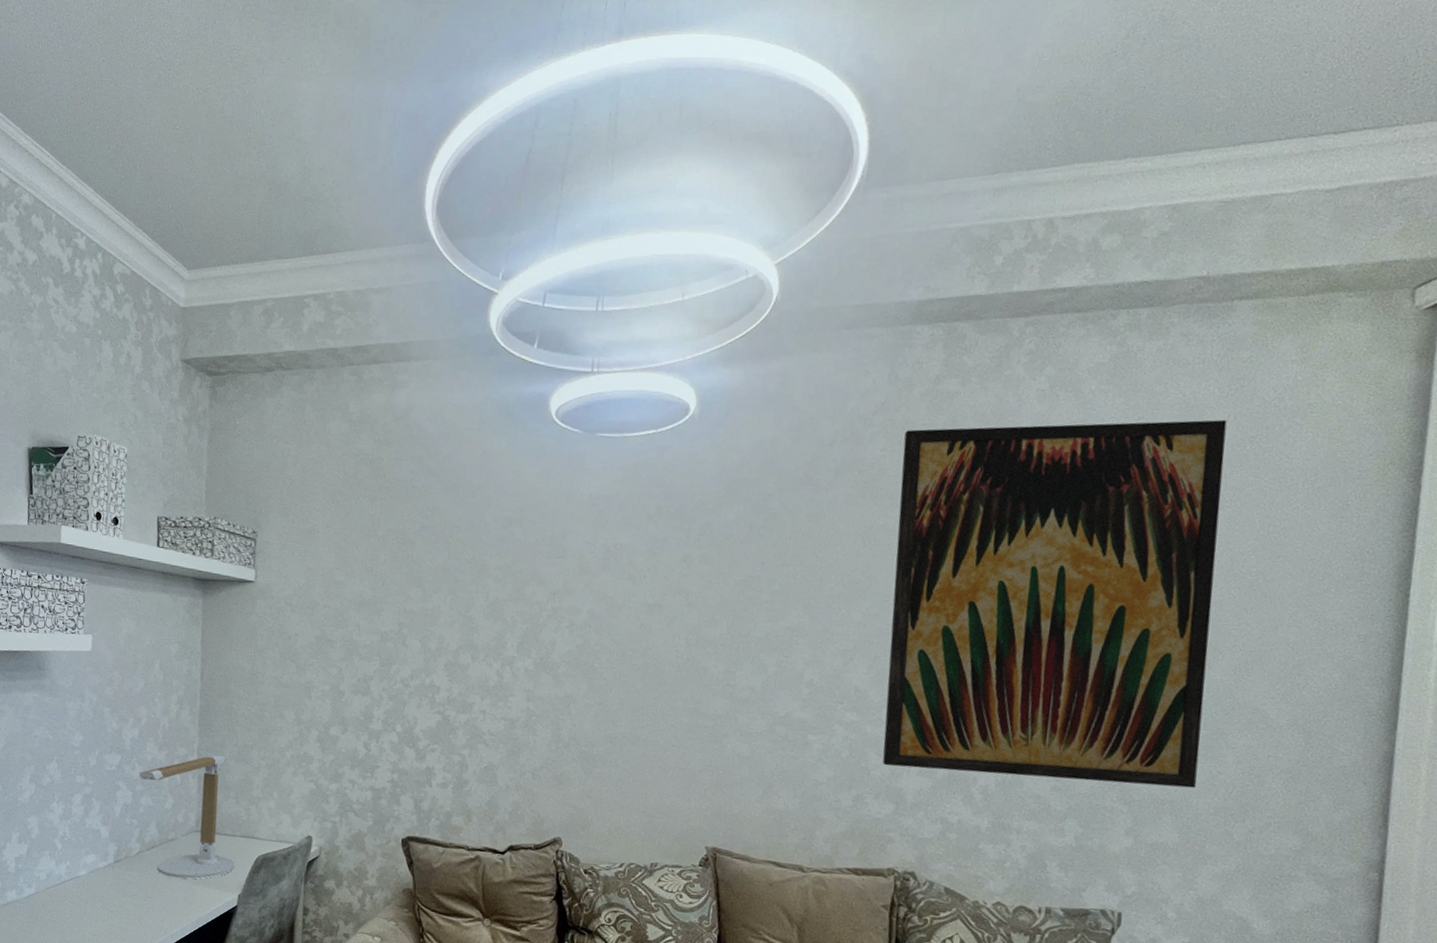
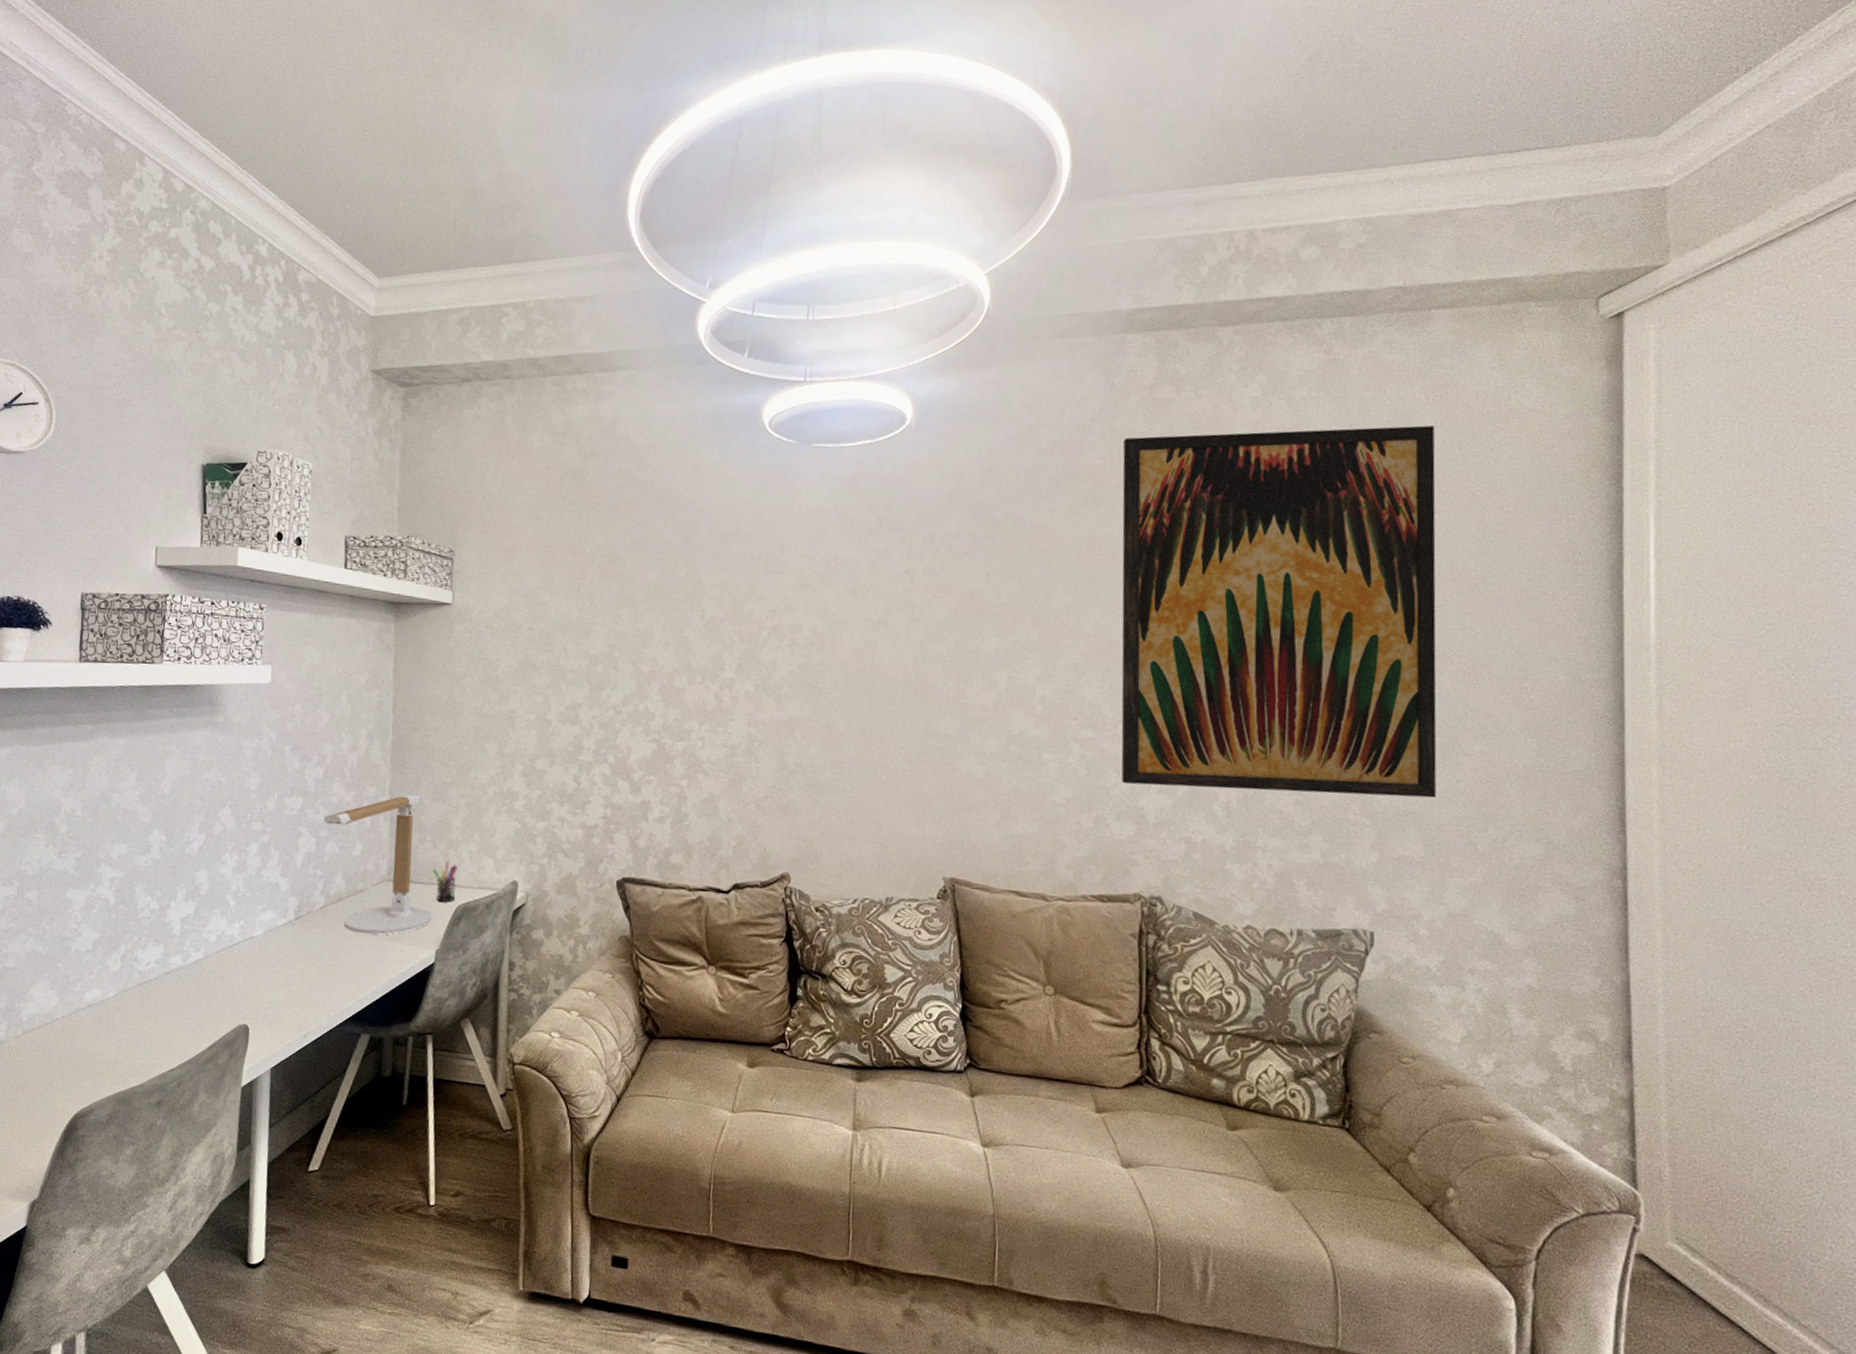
pen holder: none [235,816,258,853] -> present [432,861,458,903]

